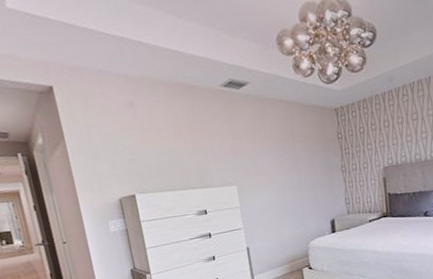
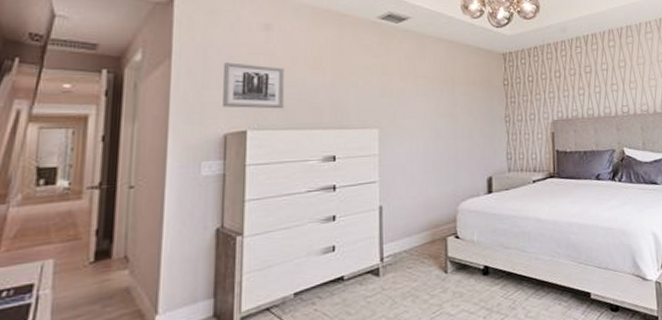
wall art: none [105,138,160,177] -> present [223,62,285,109]

